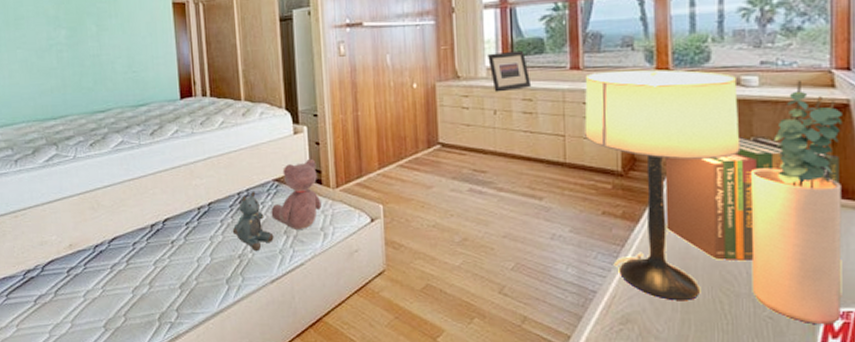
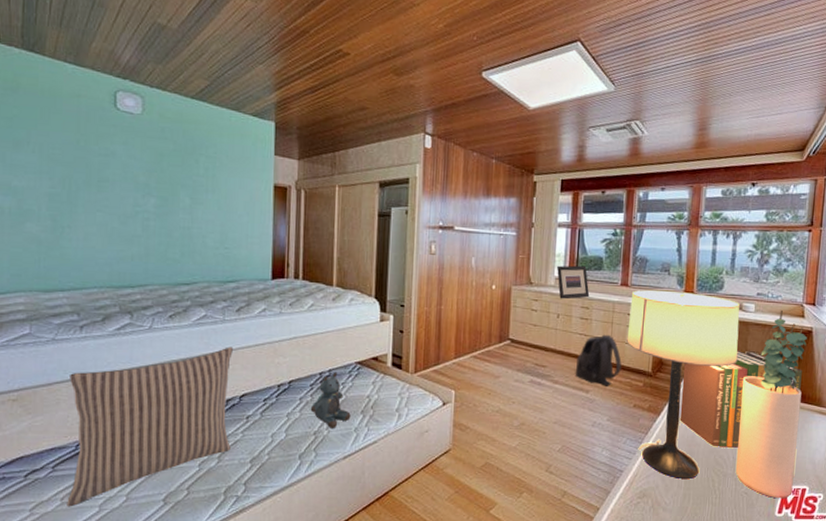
pillow: none [11,171,160,333] -> present [67,346,233,507]
teddy bear: present [271,158,322,231] -> none [350,344,399,411]
backpack: none [522,129,581,191] -> present [575,334,622,386]

